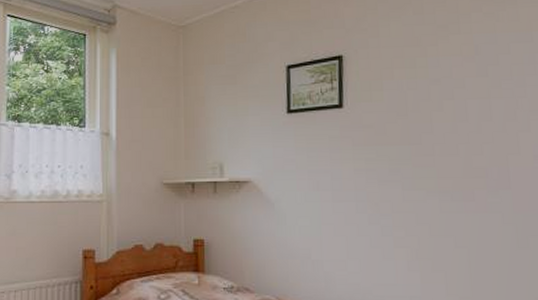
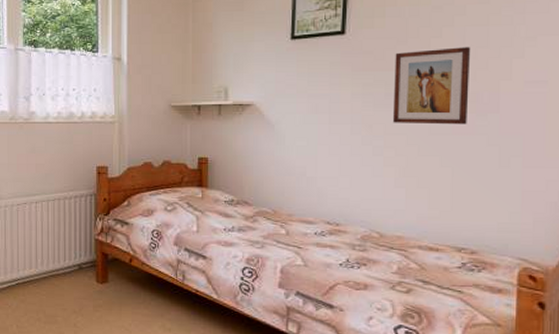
wall art: none [396,121,479,202] -> present [392,47,471,125]

